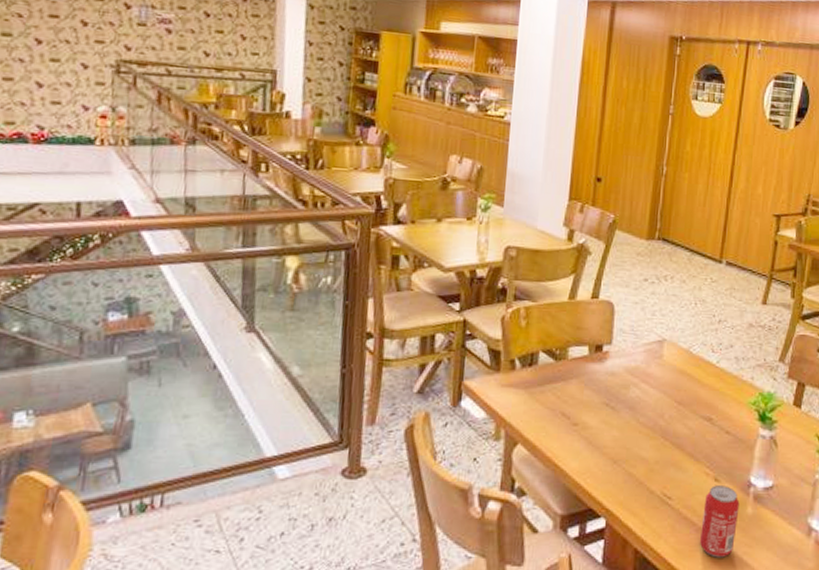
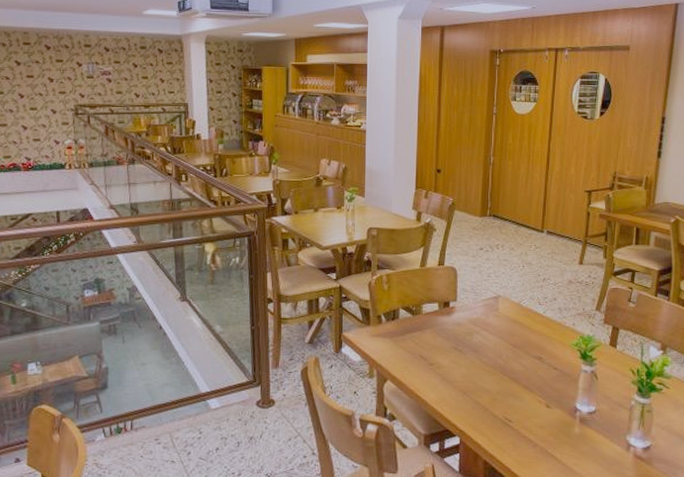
beverage can: present [700,485,740,558] -> none [537,411,568,468]

